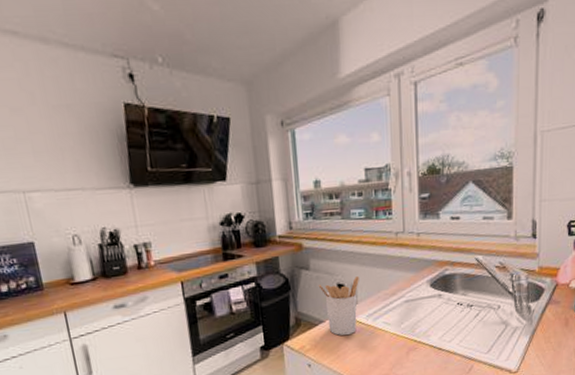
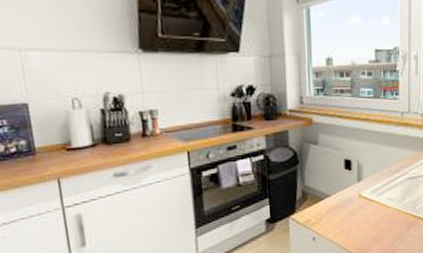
utensil holder: present [318,276,359,336] -> none [326,153,365,210]

